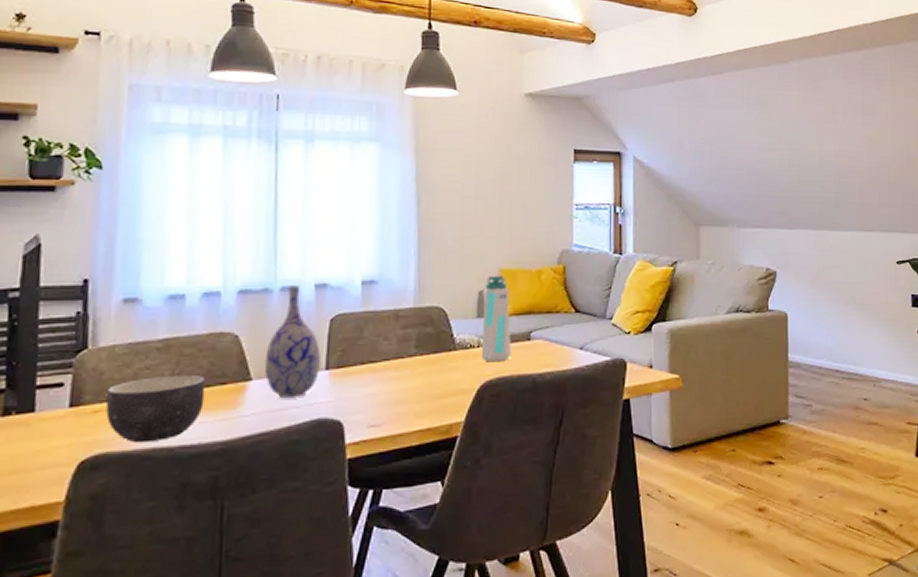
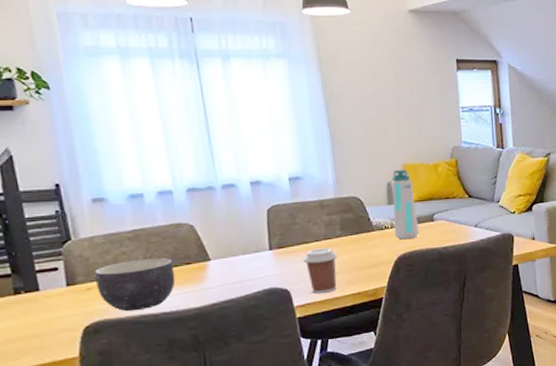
vase: present [264,285,321,399] -> none [218,183,265,274]
coffee cup: none [364,370,408,429] -> present [303,248,337,294]

